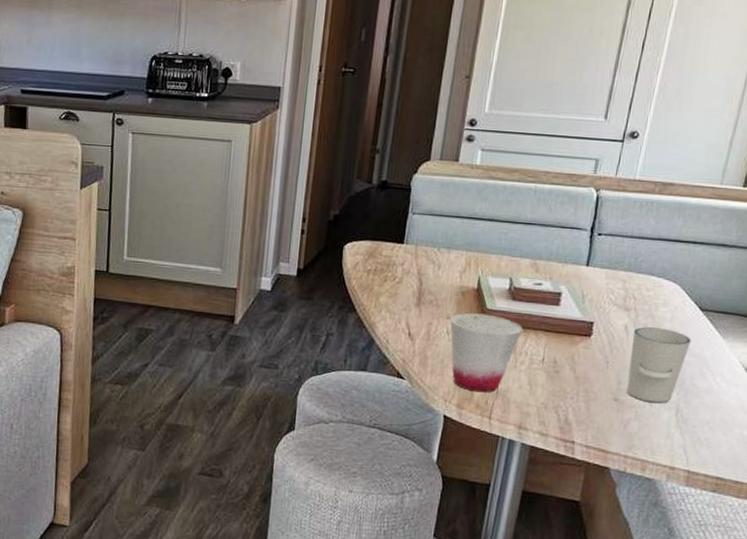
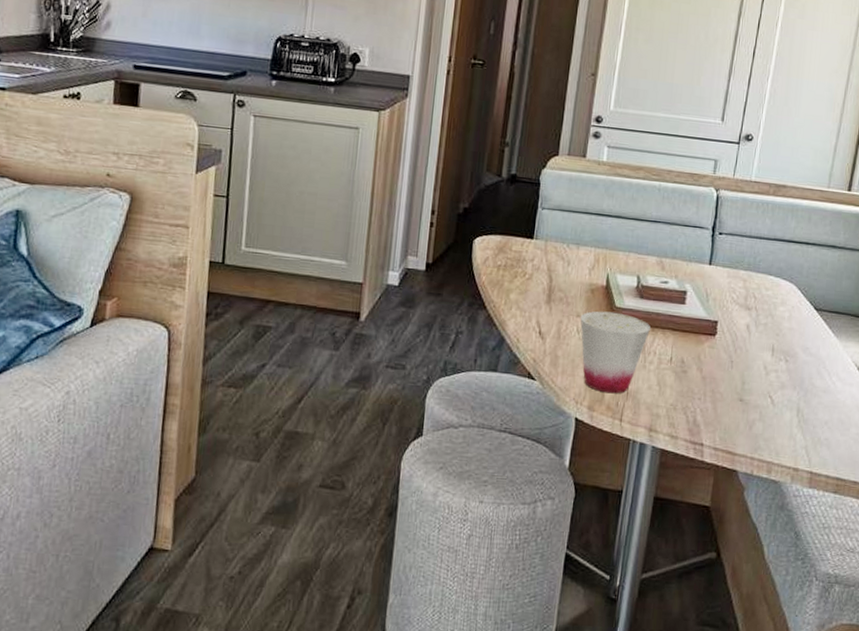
cup: present [626,327,691,404] -> none [750,326,808,404]

